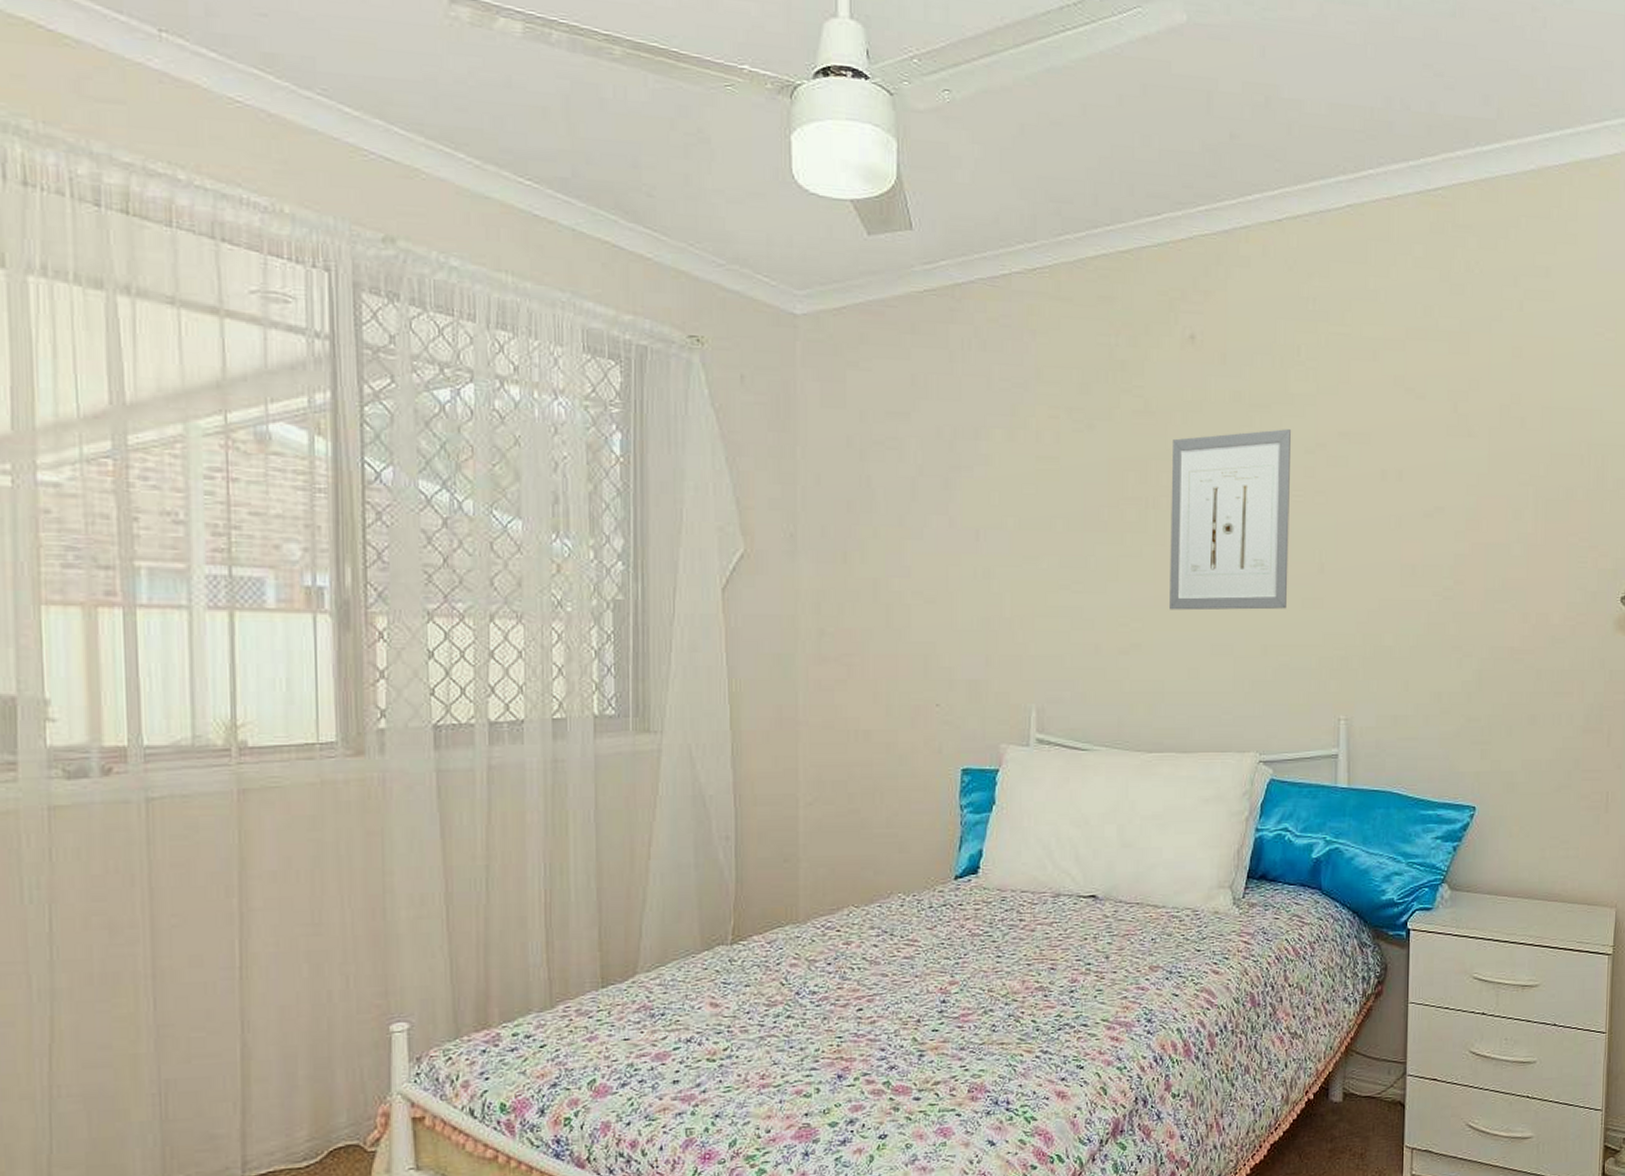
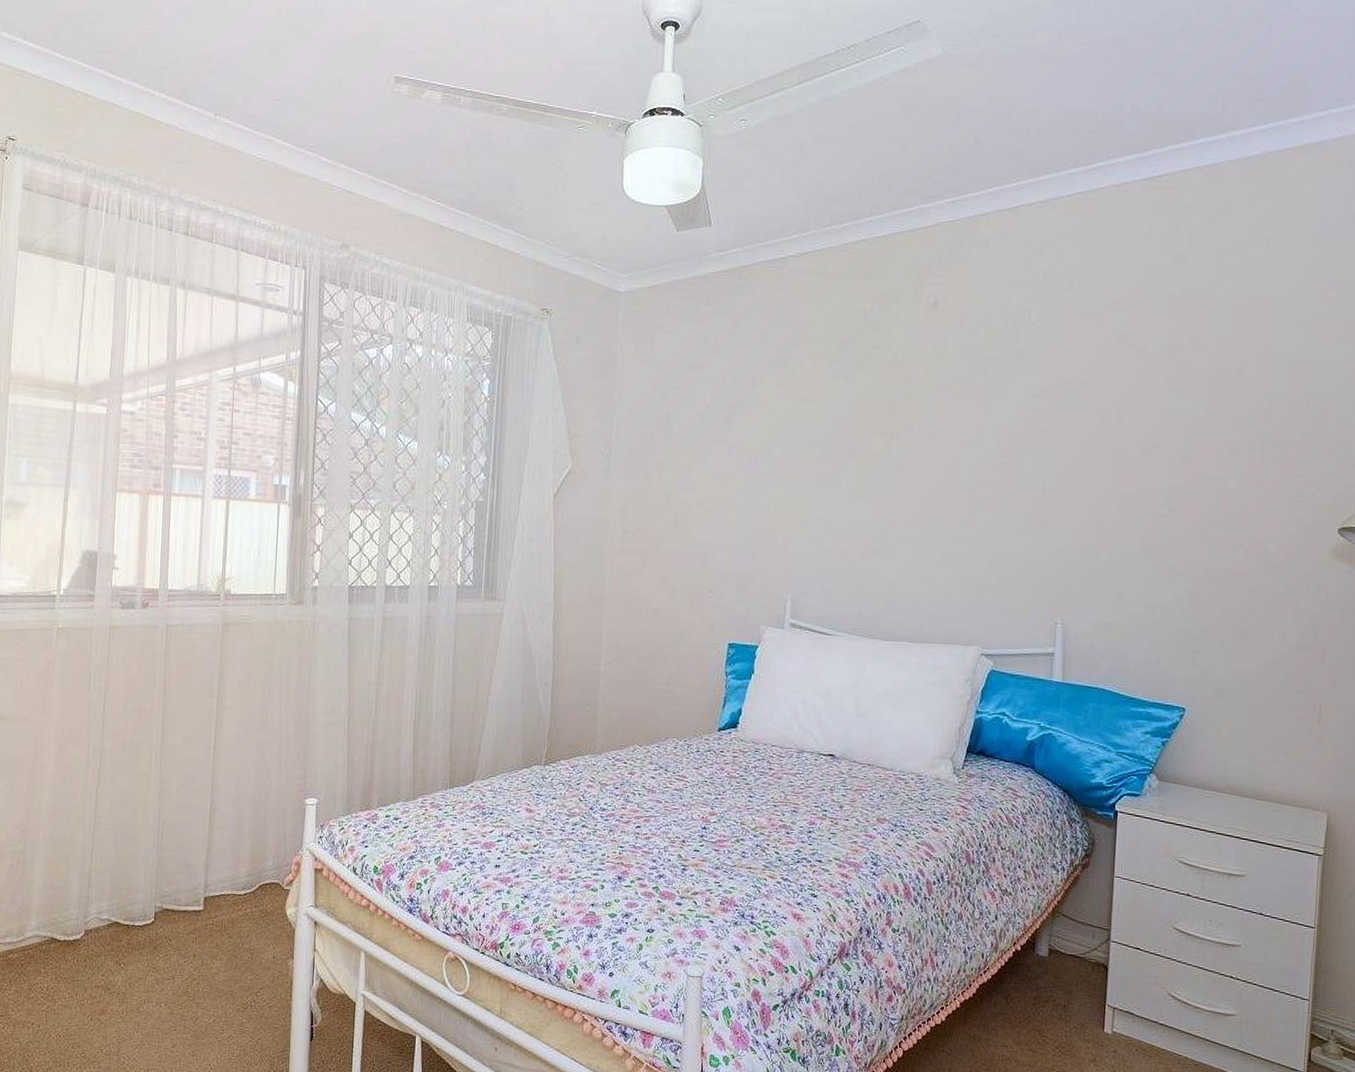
wall art: present [1170,429,1292,611] -> none [907,378,1021,527]

